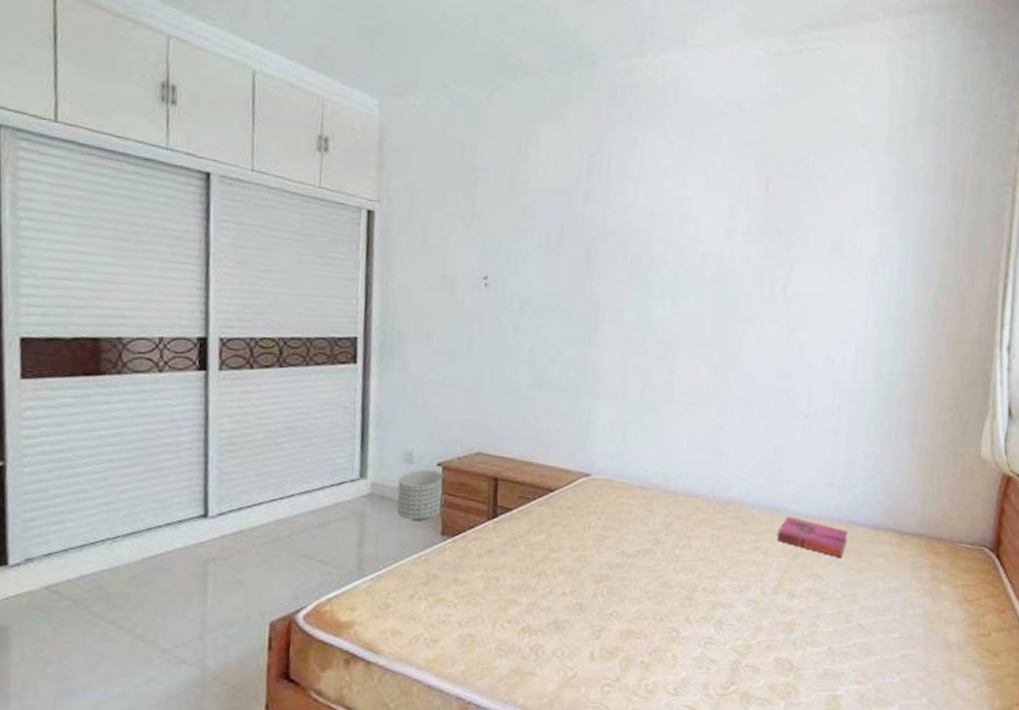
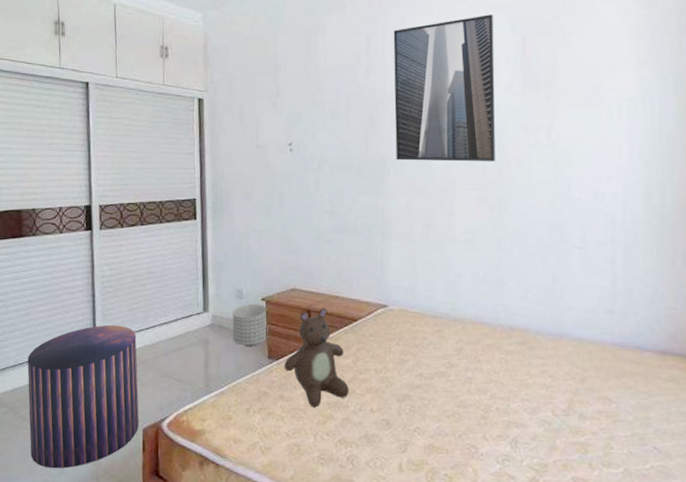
pouf: none [102,493,267,677] -> present [27,324,139,469]
teddy bear: none [460,475,538,592] -> present [284,307,349,408]
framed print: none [613,146,737,316] -> present [393,14,496,162]
hardback book: present [777,515,848,558] -> none [563,341,634,382]

